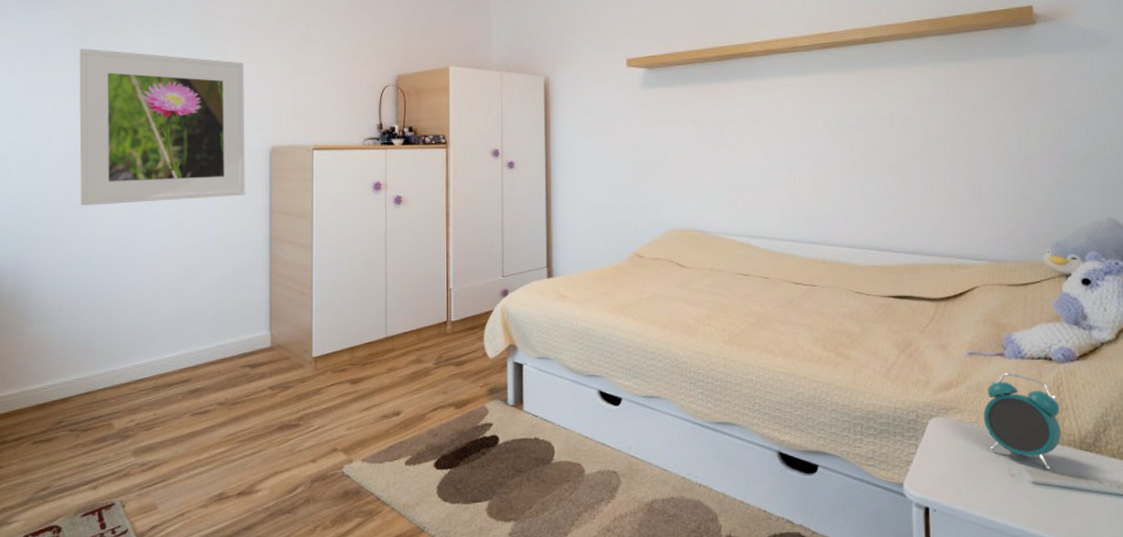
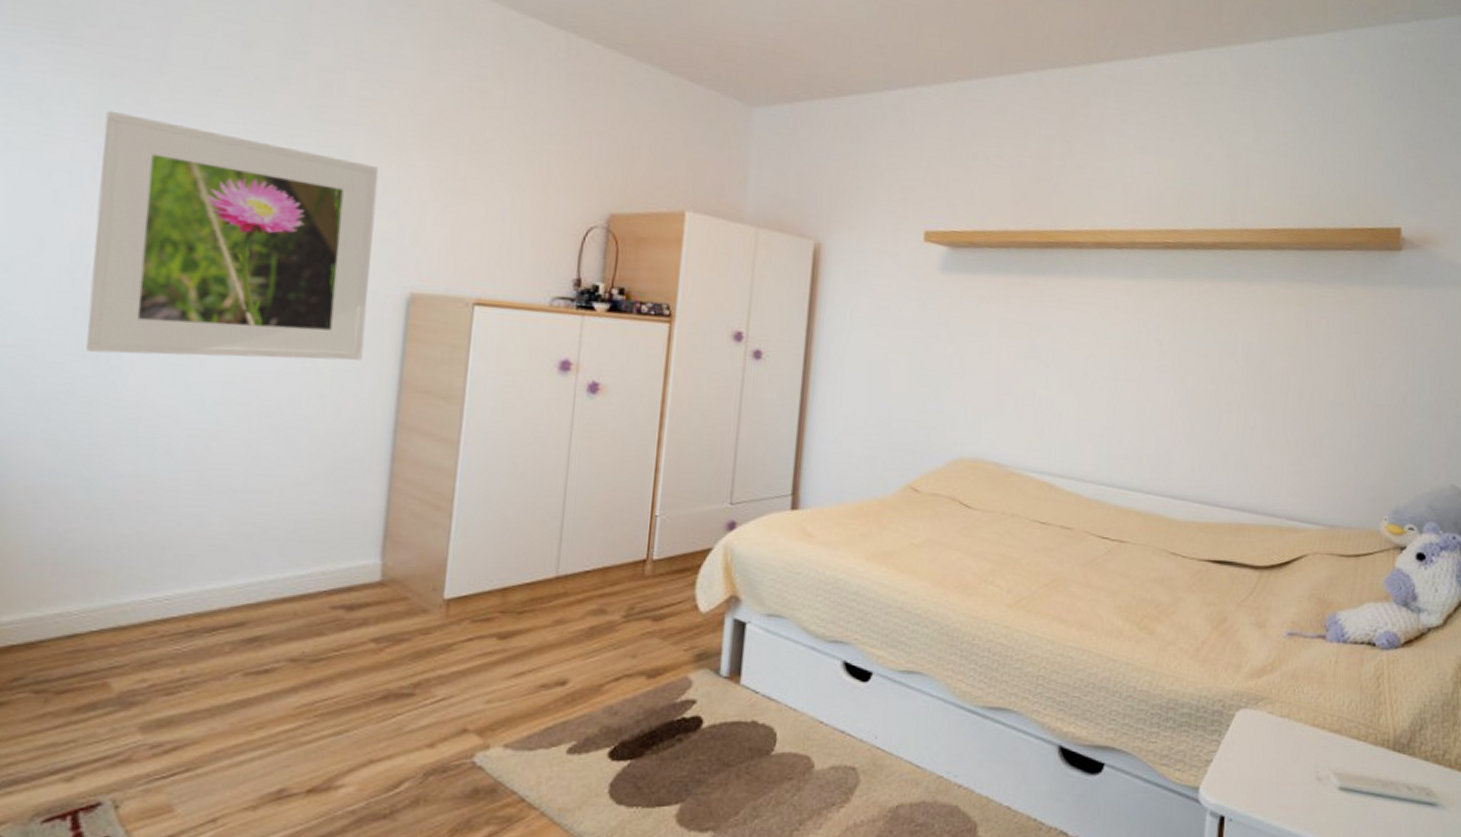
alarm clock: present [983,373,1061,470] -> none [1295,659,1378,774]

